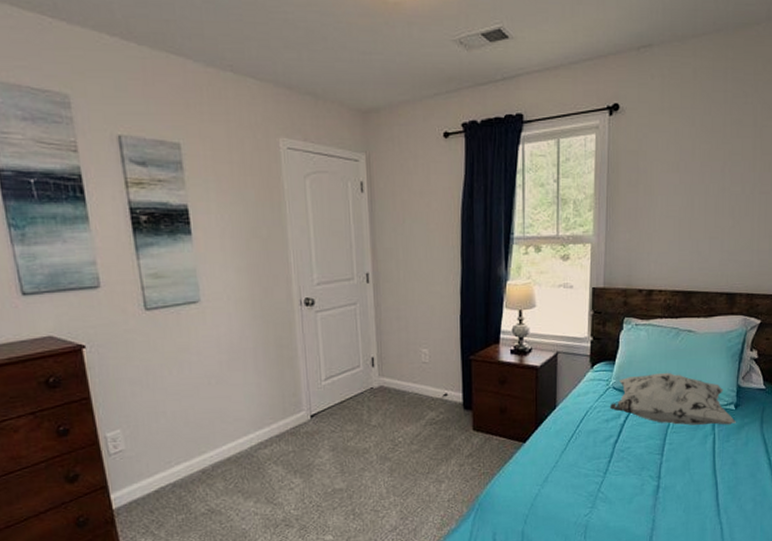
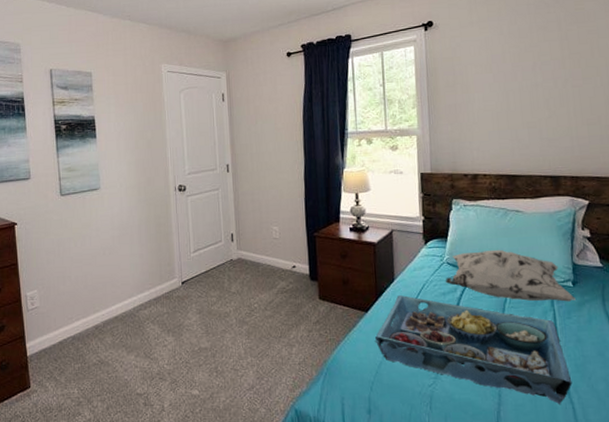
serving tray: none [531,423,723,527] -> present [374,295,572,405]

